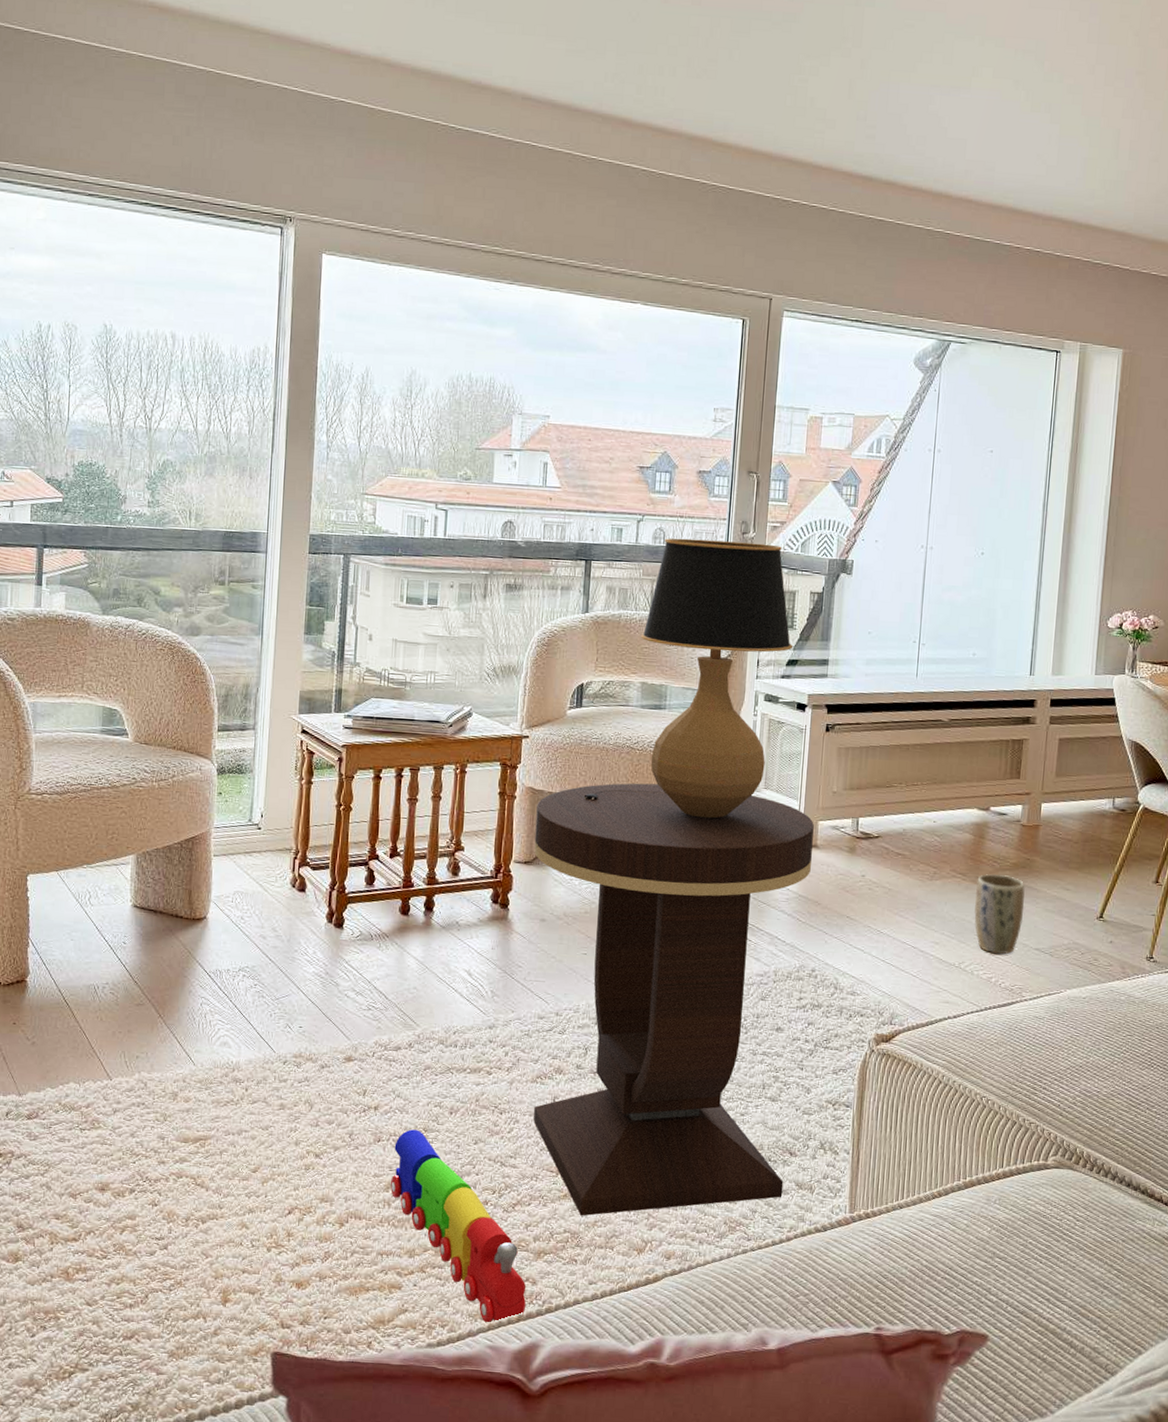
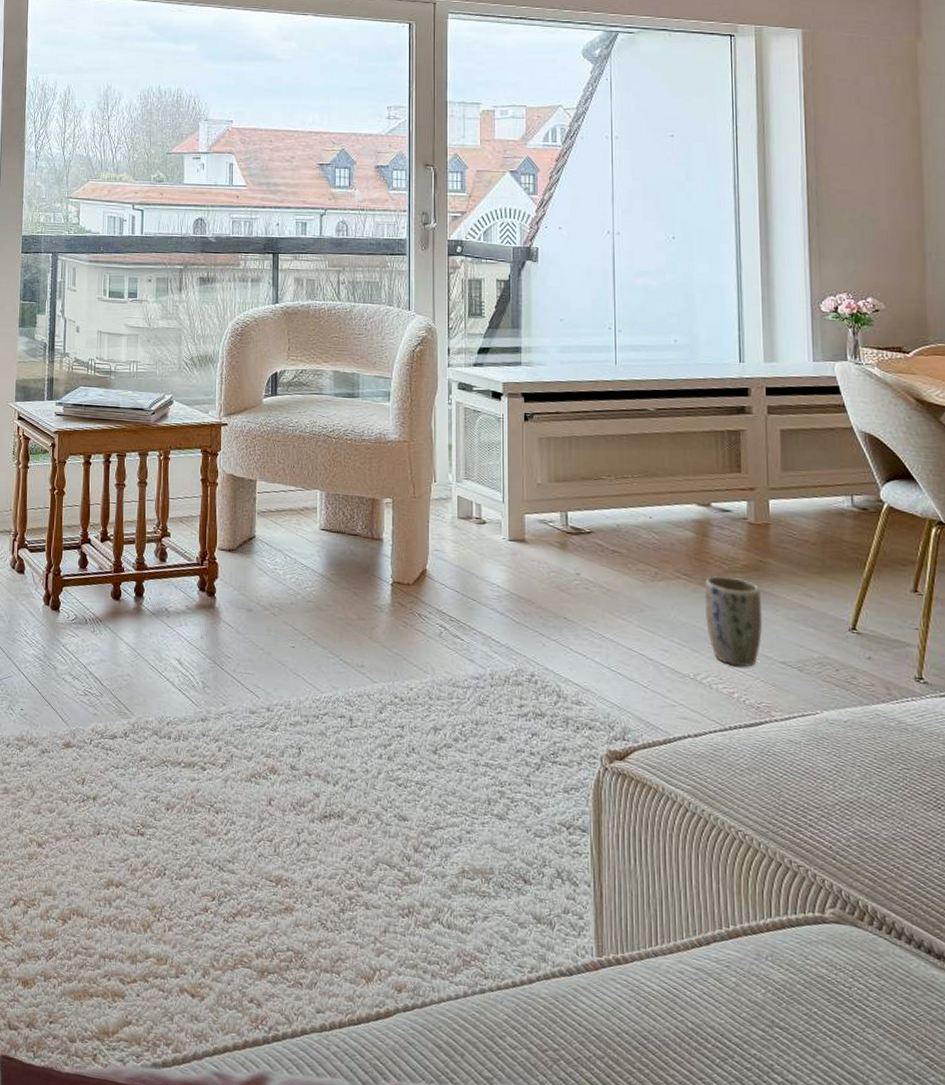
toy train: present [390,1129,526,1324] -> none [111,823,252,1048]
side table: present [534,783,814,1216] -> none [237,471,521,934]
table lamp: present [583,538,792,819] -> none [283,230,482,510]

